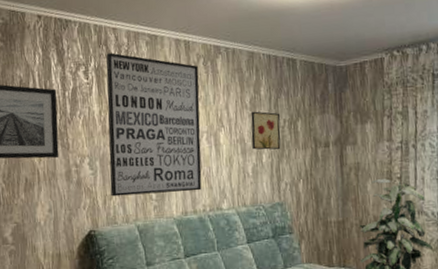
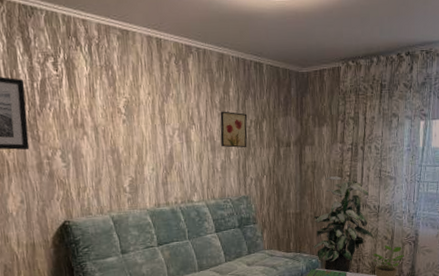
wall art: present [106,52,202,197] -> none [76,45,174,189]

